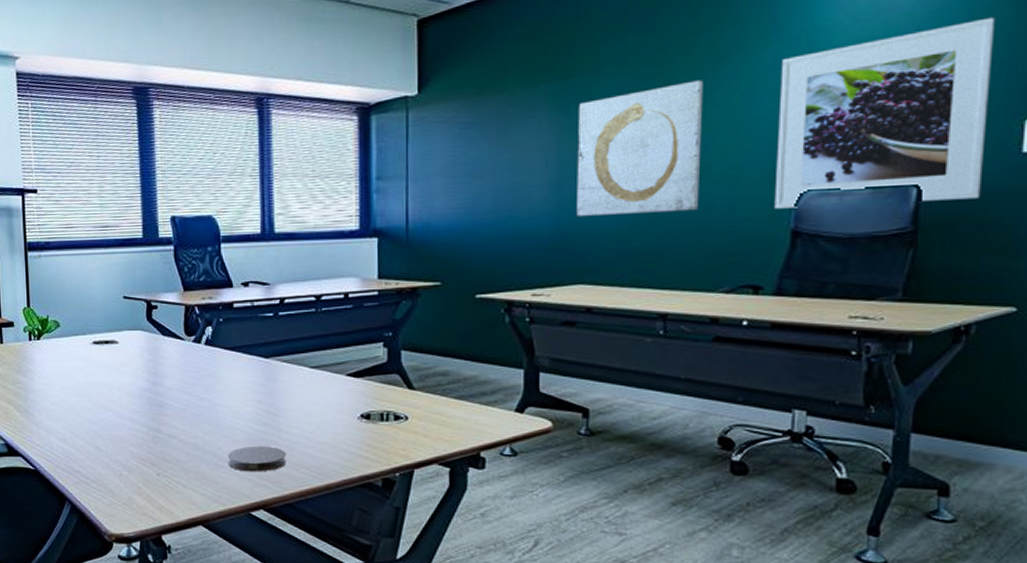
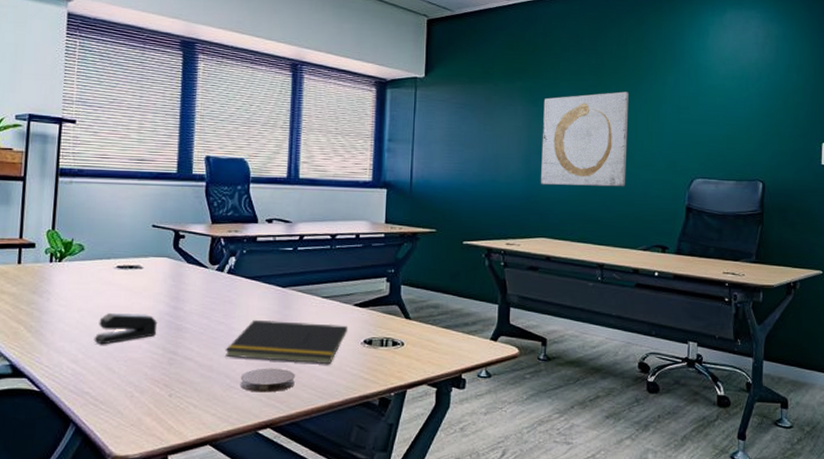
stapler: none [78,391,139,423] -> present [94,313,158,345]
notepad: none [209,393,342,441] -> present [225,319,348,364]
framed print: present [774,17,996,209] -> none [675,73,803,194]

